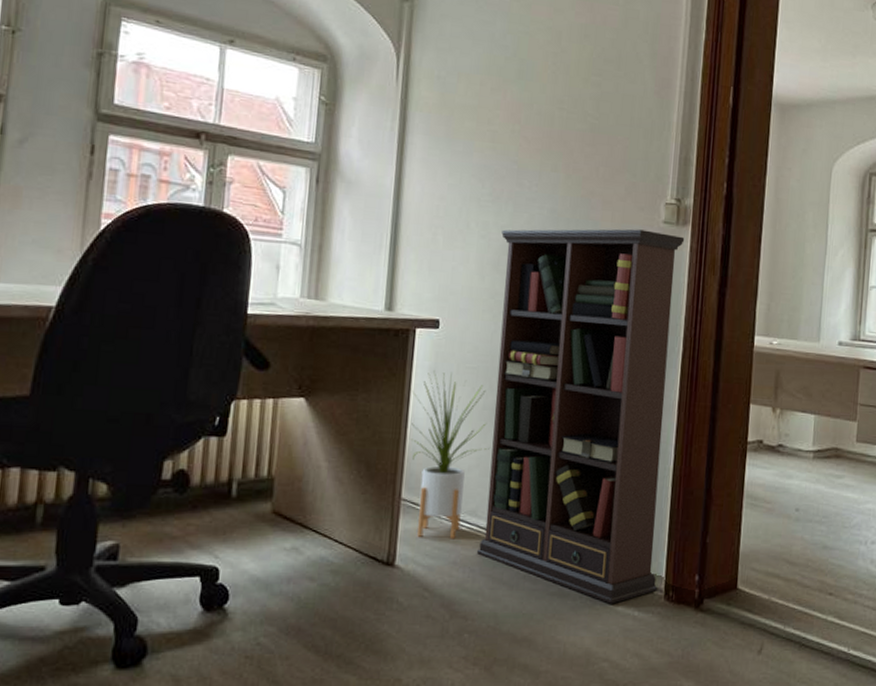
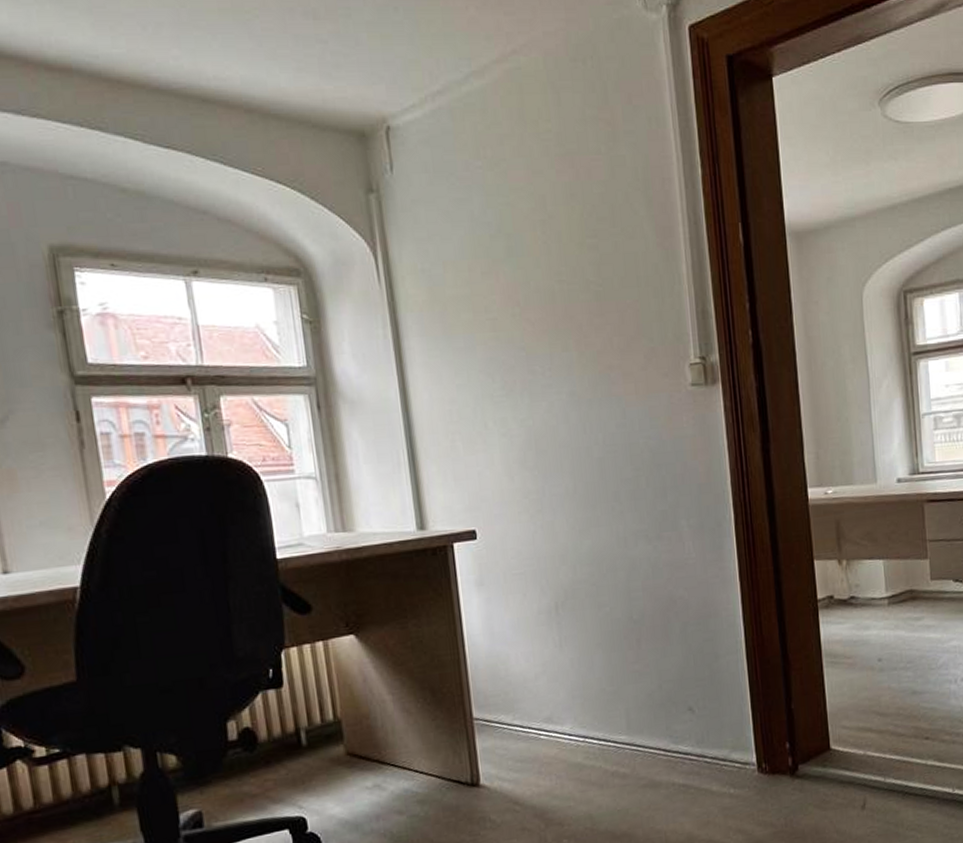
house plant: present [409,370,489,540] -> none [458,583,553,753]
bookcase: present [477,229,685,604] -> none [522,396,750,786]

